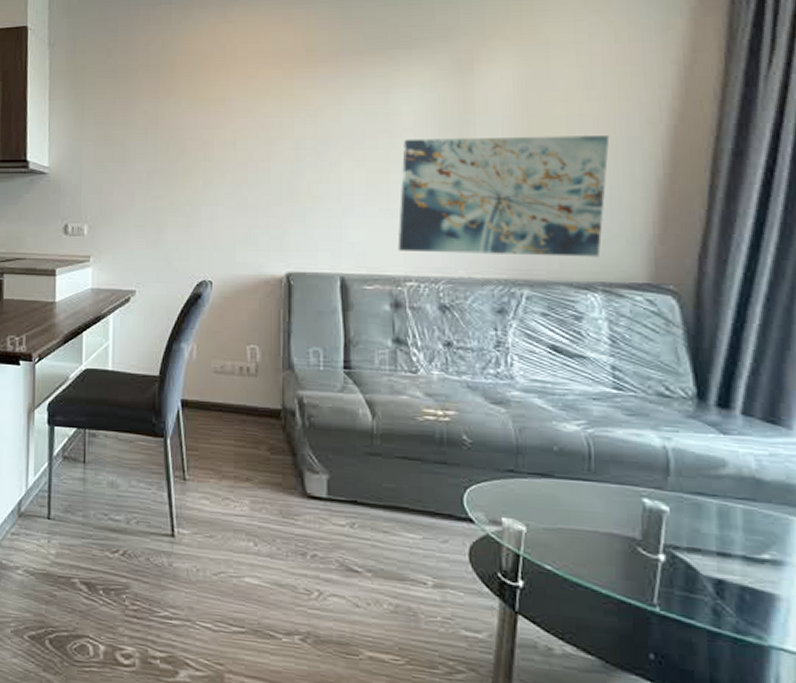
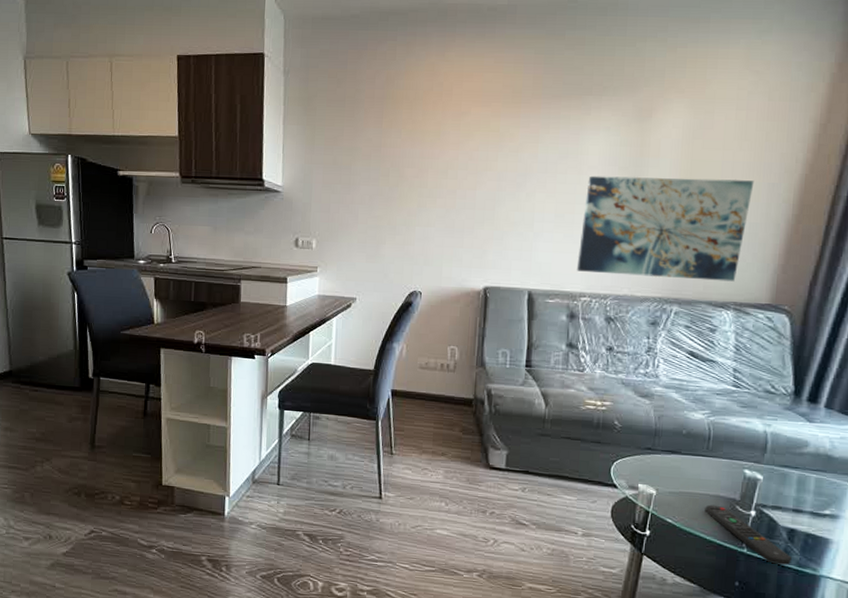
remote control: none [595,545,725,631] -> present [705,504,792,565]

